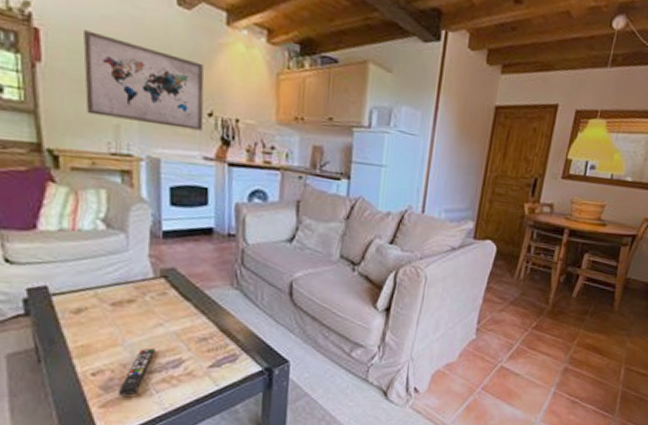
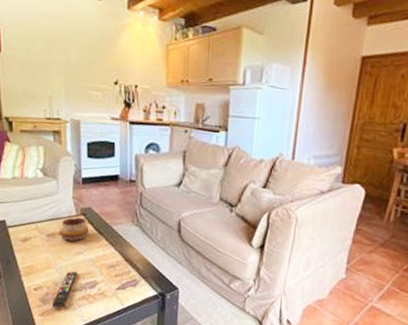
wall art: present [82,30,204,131] -> none [27,25,111,97]
decorative bowl: none [129,280,173,312] -> present [59,217,90,242]

